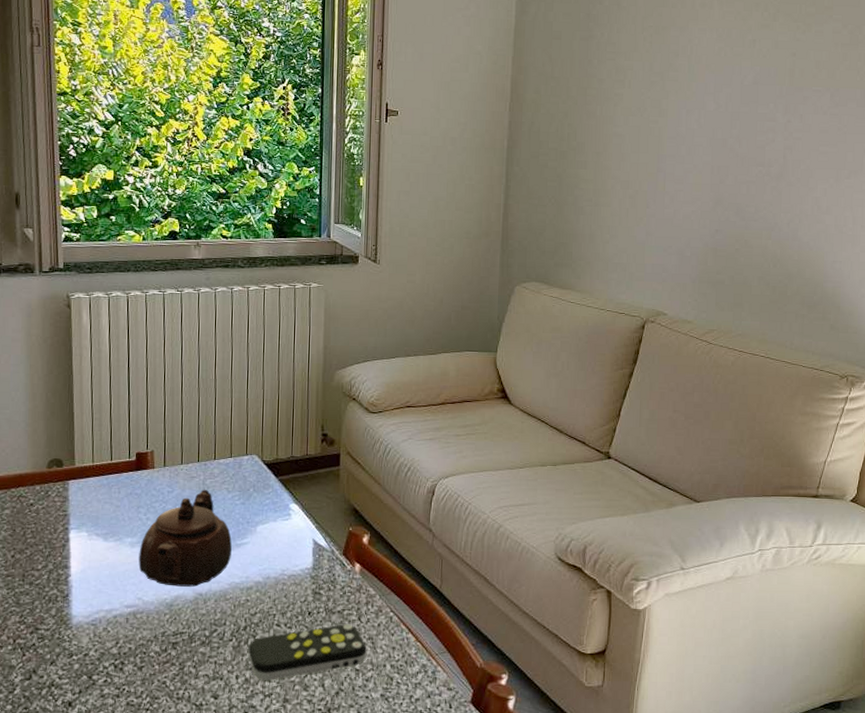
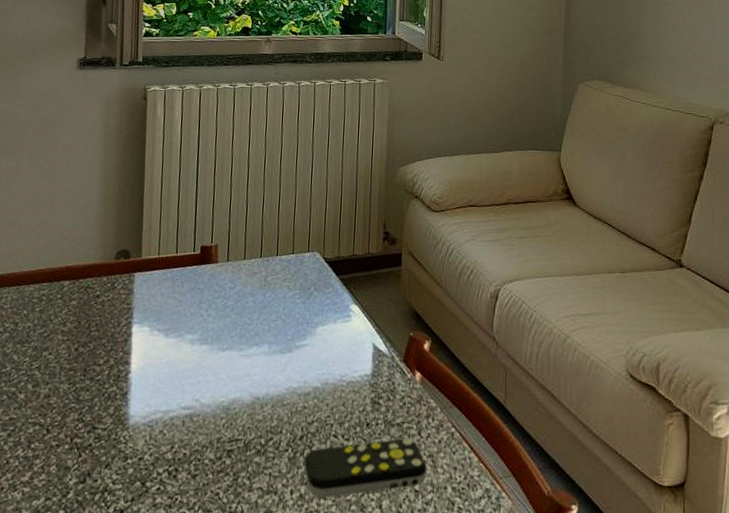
teapot: present [138,490,232,587] -> none [197,287,291,390]

